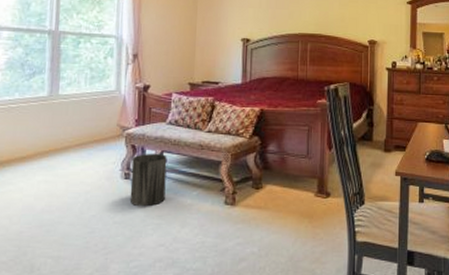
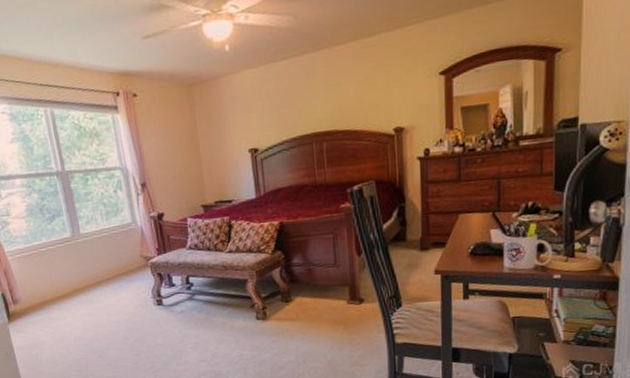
trash can: present [129,153,167,206] -> none [161,278,199,328]

